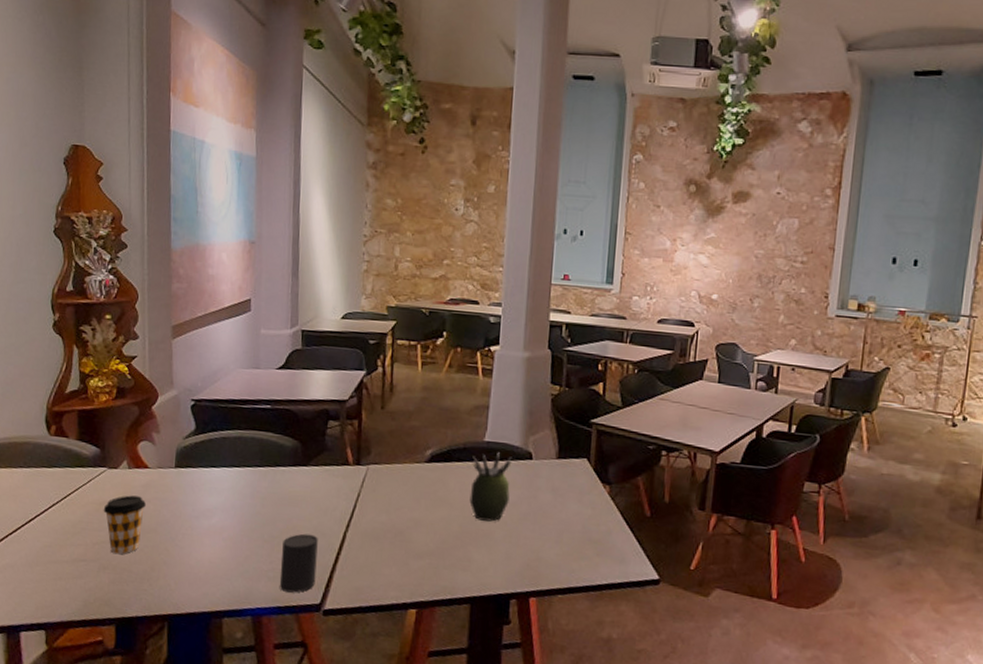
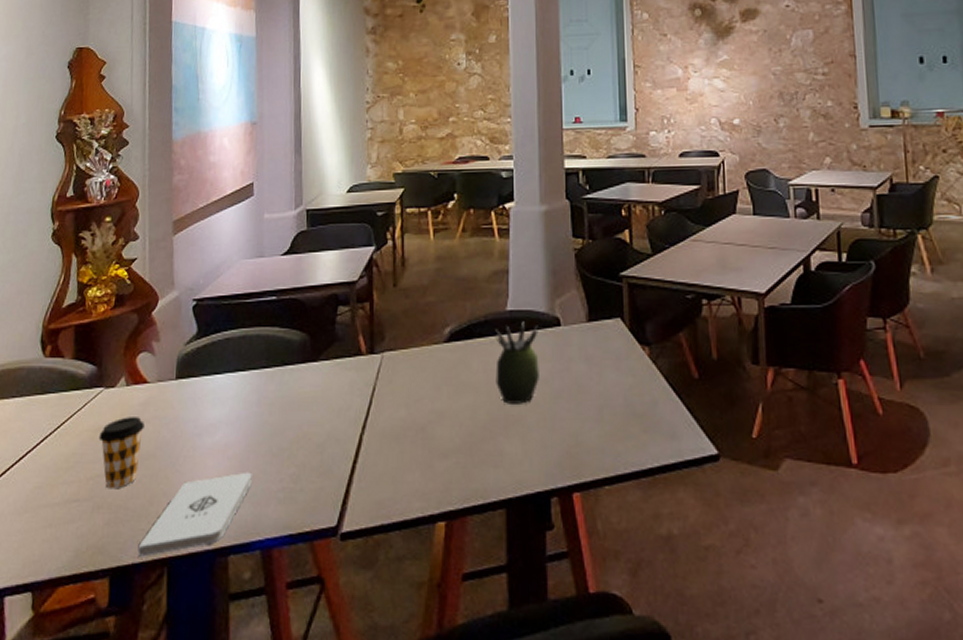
notepad: none [141,552,245,612] -> present [137,472,252,557]
cup: present [279,533,318,593] -> none [290,441,332,516]

